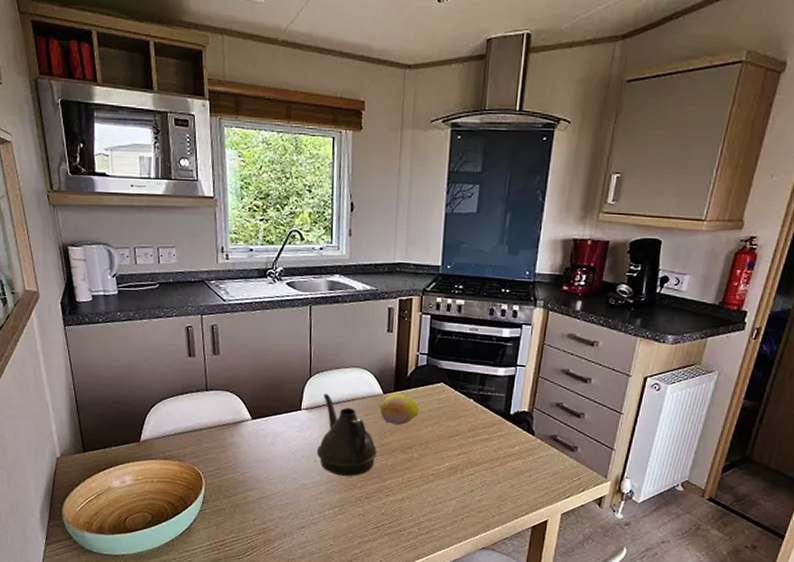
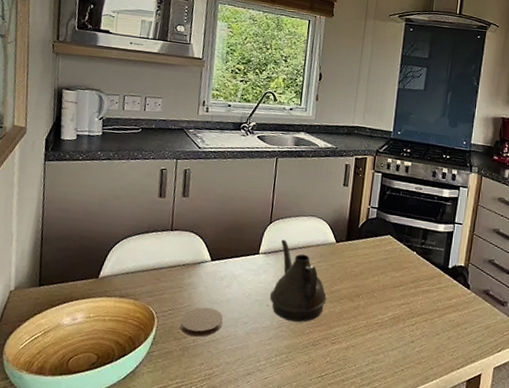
coaster: none [228,465,271,494] -> present [180,307,223,337]
fruit: present [379,393,419,425] -> none [331,242,368,273]

